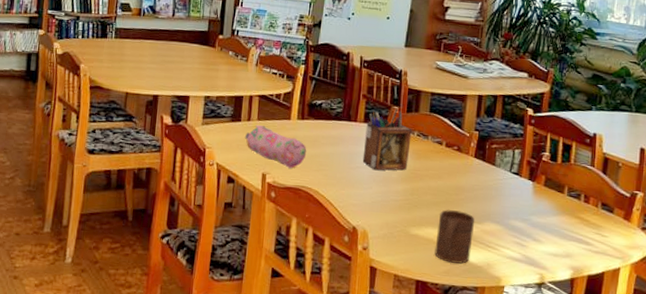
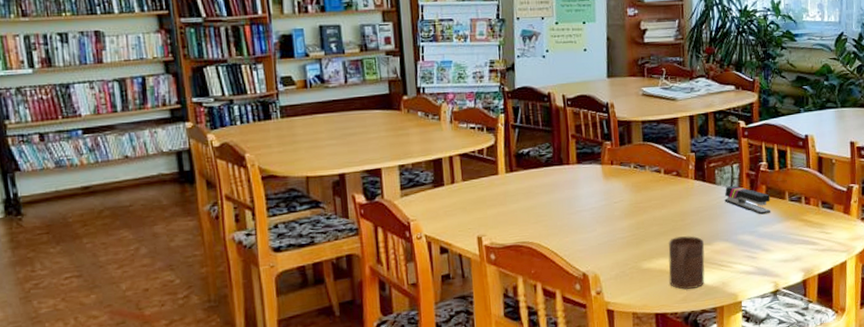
pencil case: present [244,125,307,169] -> none [451,186,522,226]
desk organizer: present [362,108,412,171] -> none [580,143,629,212]
stapler: none [501,170,549,205] -> present [724,186,771,215]

